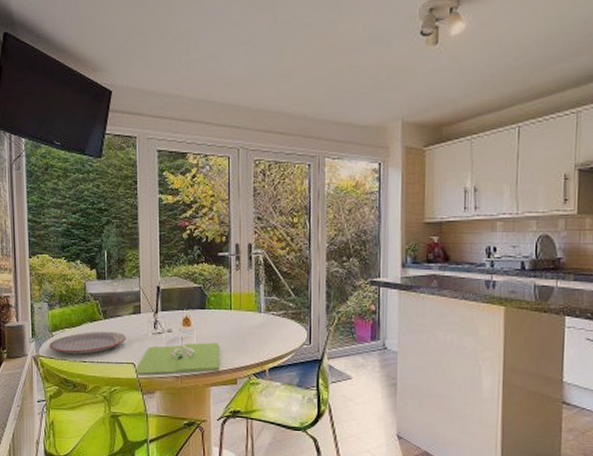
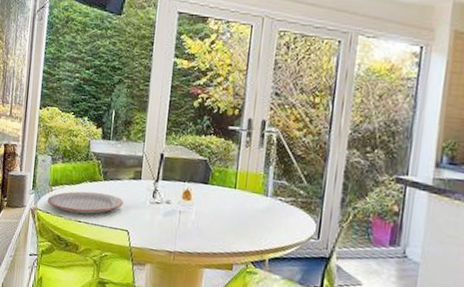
flower: present [134,343,220,375] -> none [127,215,219,253]

